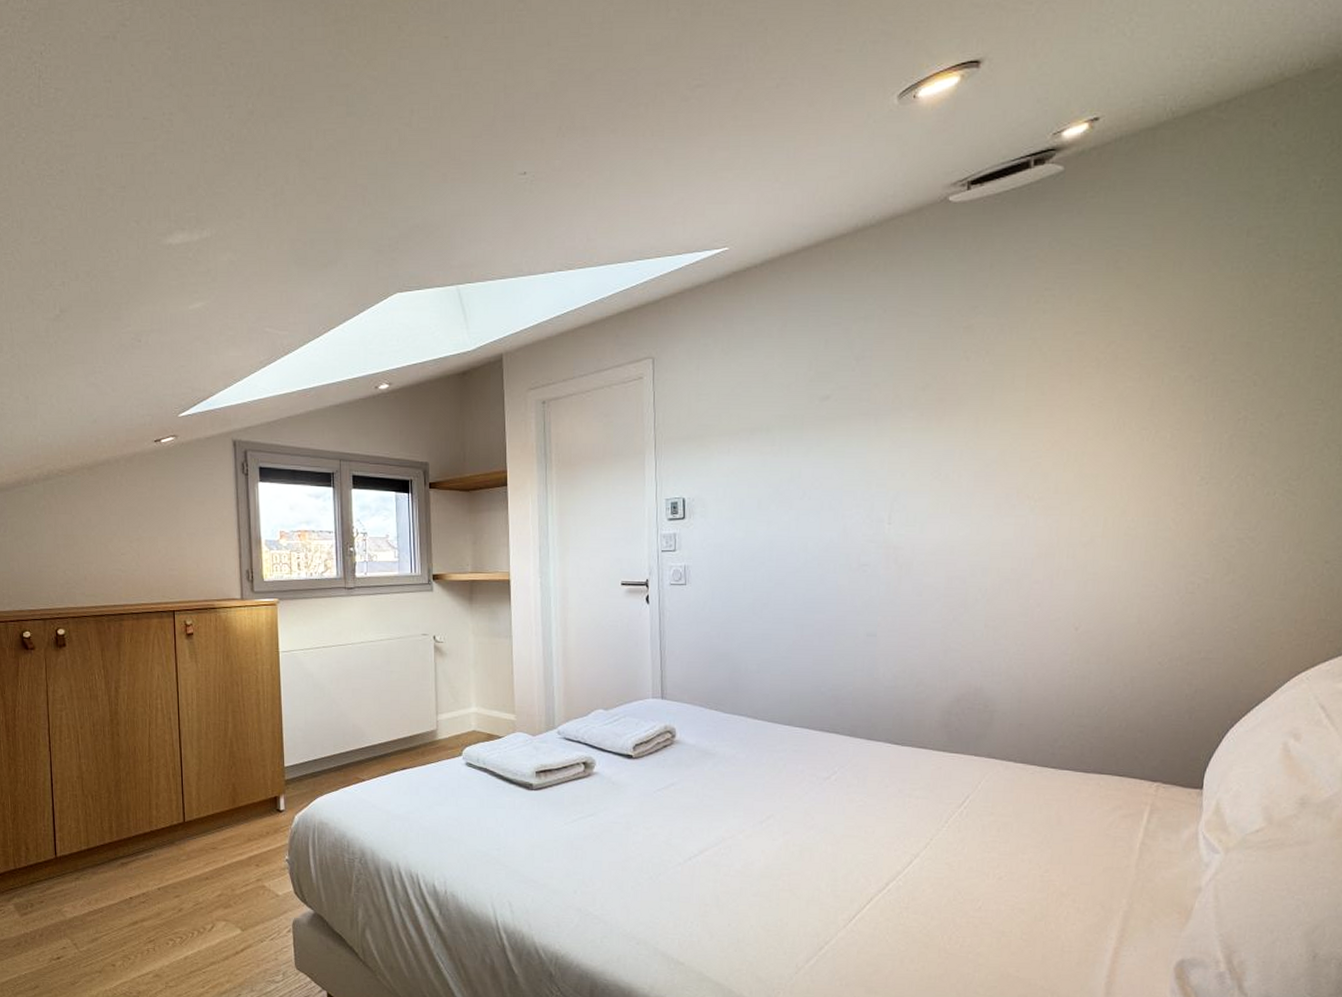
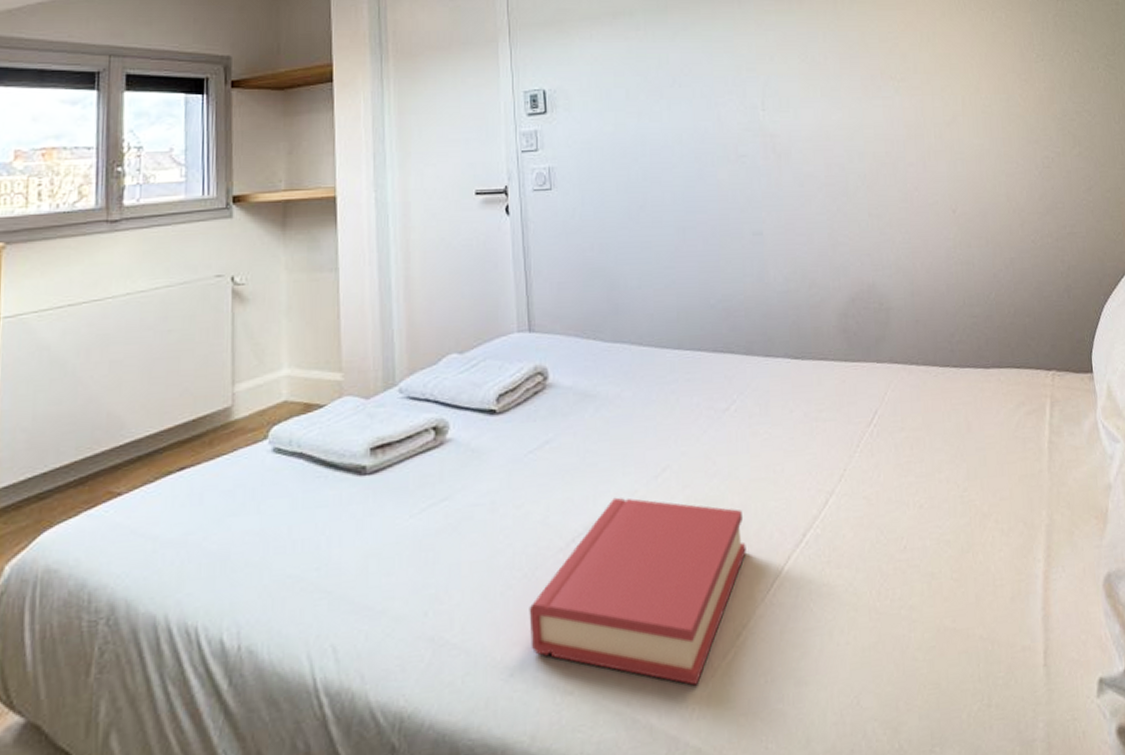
hardback book: none [652,833,834,977] -> present [529,497,746,686]

